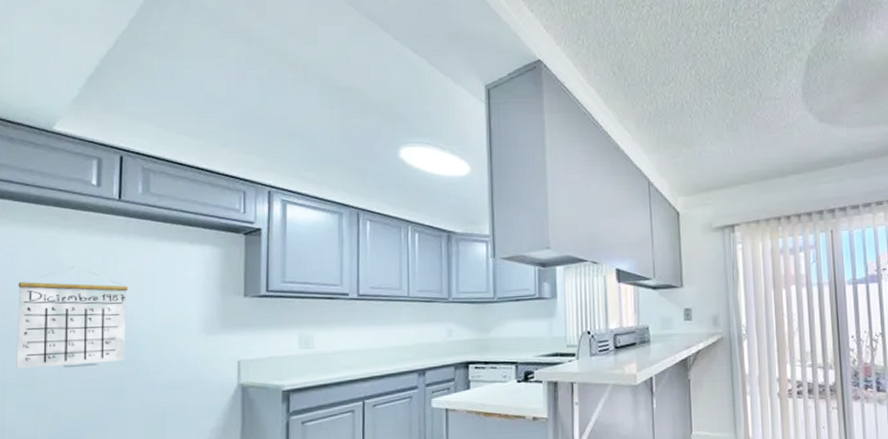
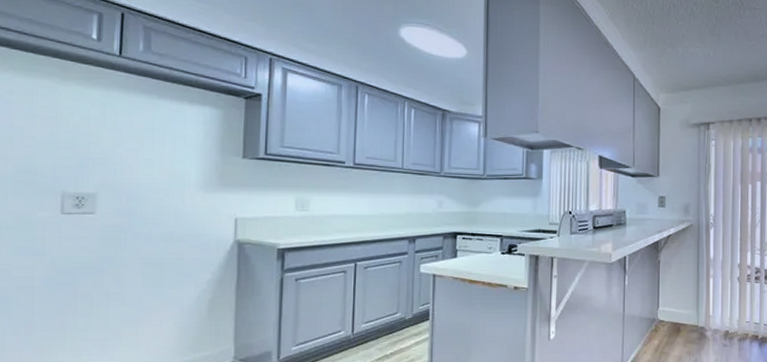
calendar: present [16,267,128,369] -> none [13,118,128,213]

